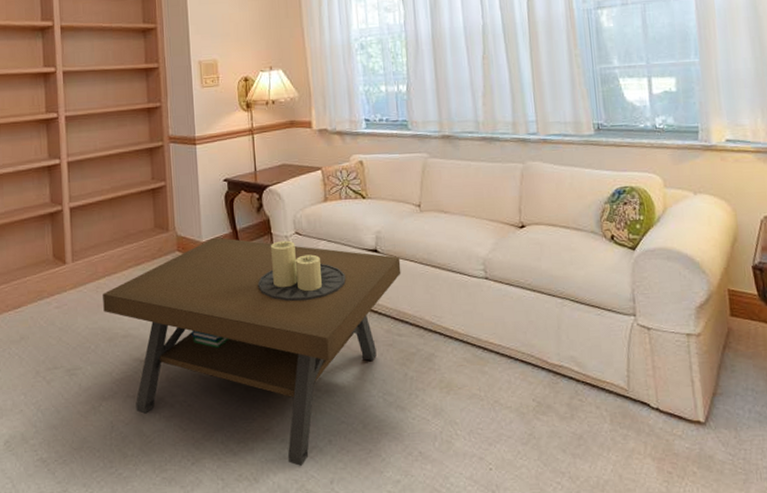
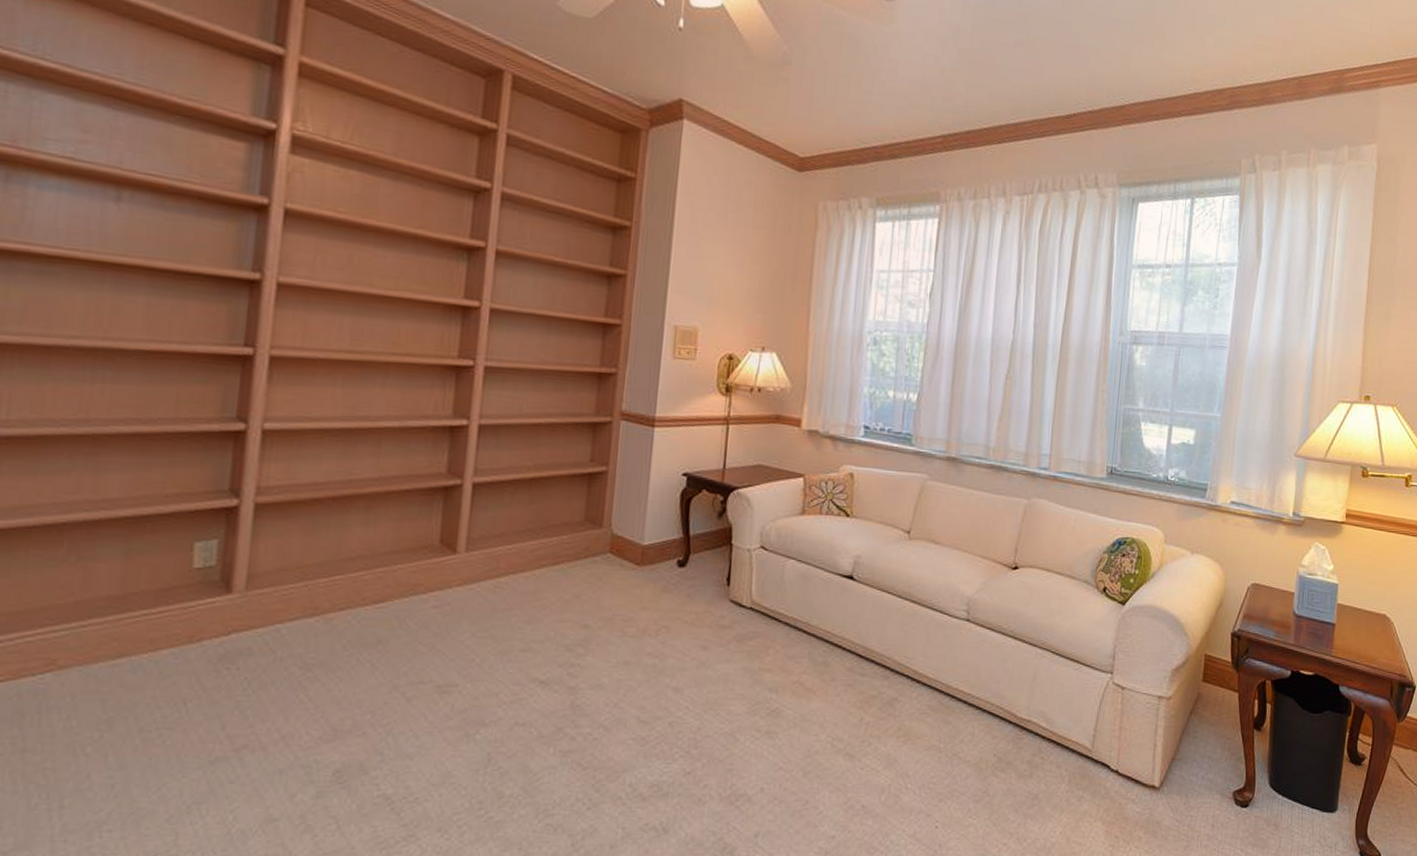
coffee table: present [103,237,401,466] -> none [499,541,878,816]

